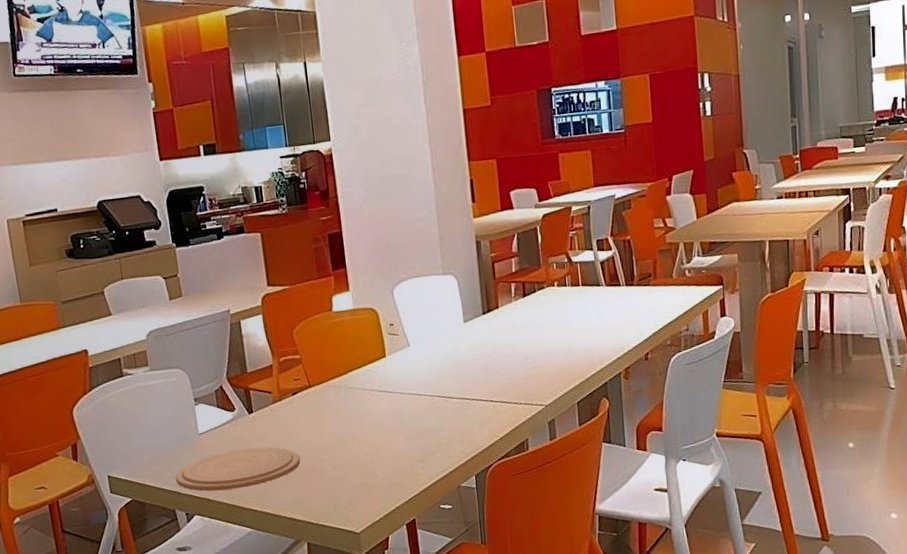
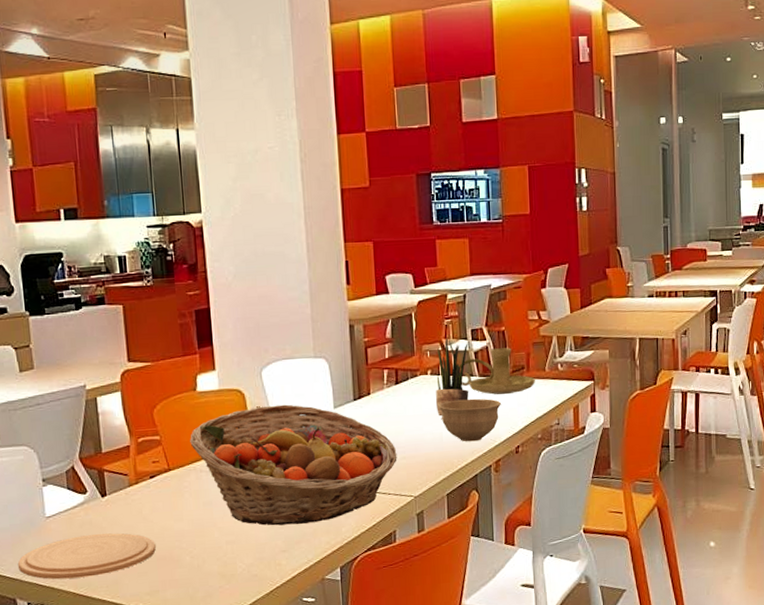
fruit basket: none [328,320,527,437] -> present [190,404,397,526]
potted plant: none [563,250,597,327] -> present [436,338,469,417]
bowl: none [565,307,630,351] -> present [438,398,502,442]
candle holder: none [585,256,663,303] -> present [459,347,535,395]

